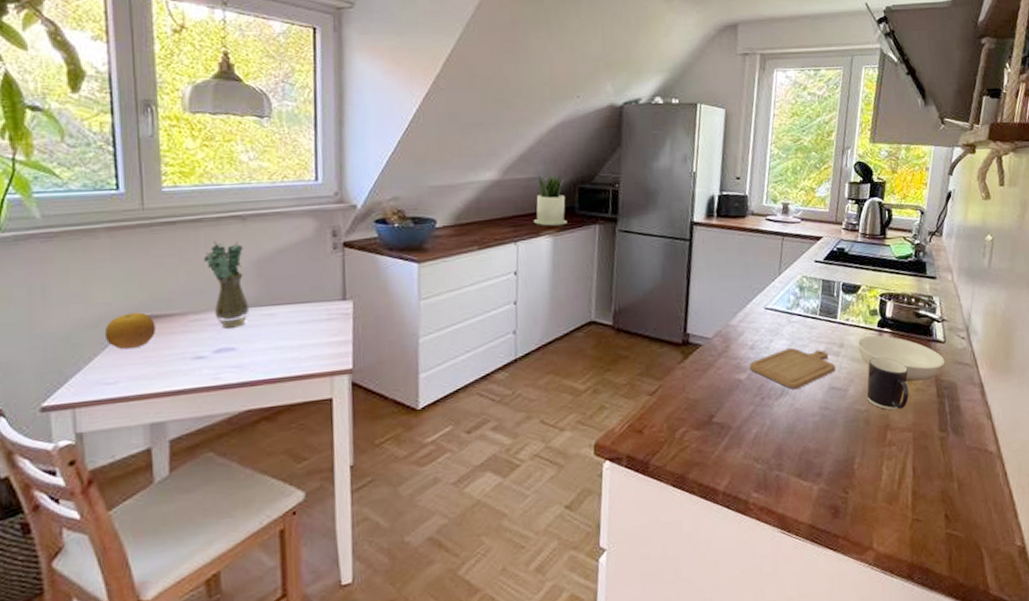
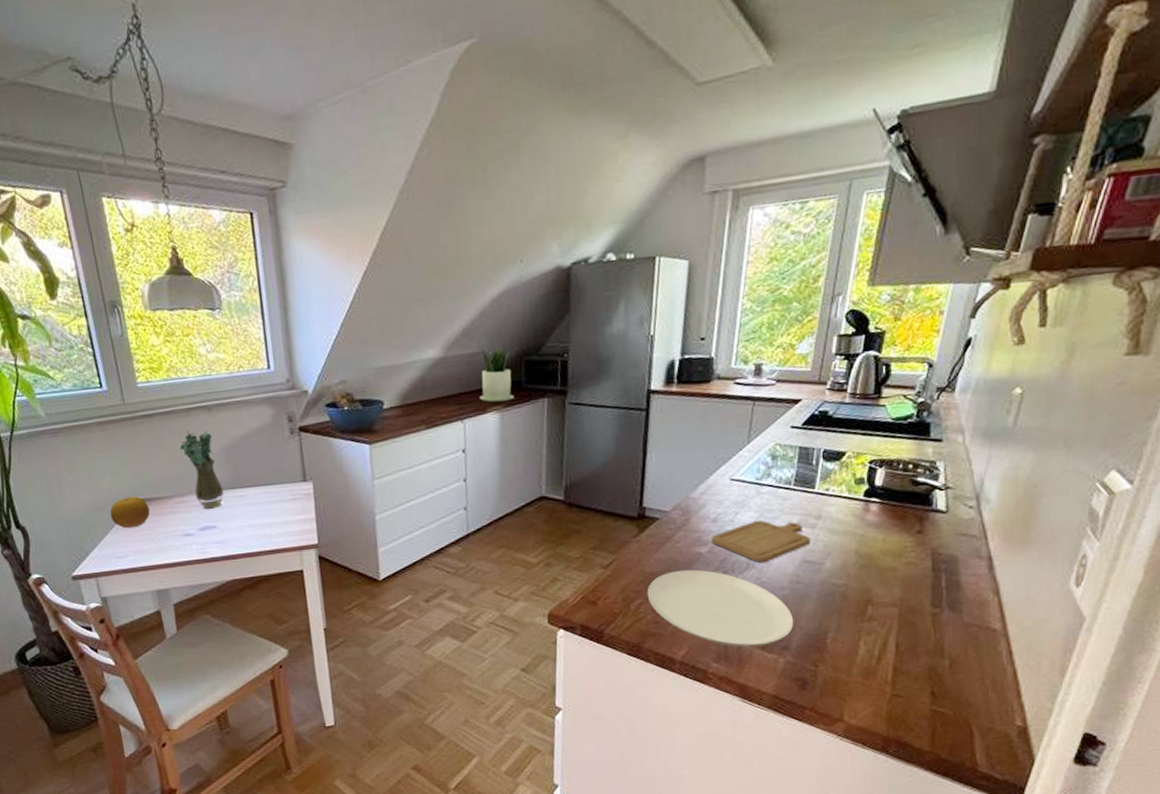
plate: none [691,396,825,475] -> present [647,569,794,647]
bowl: present [858,335,945,382] -> none [839,505,946,555]
mug: present [866,357,909,411] -> none [845,529,899,585]

